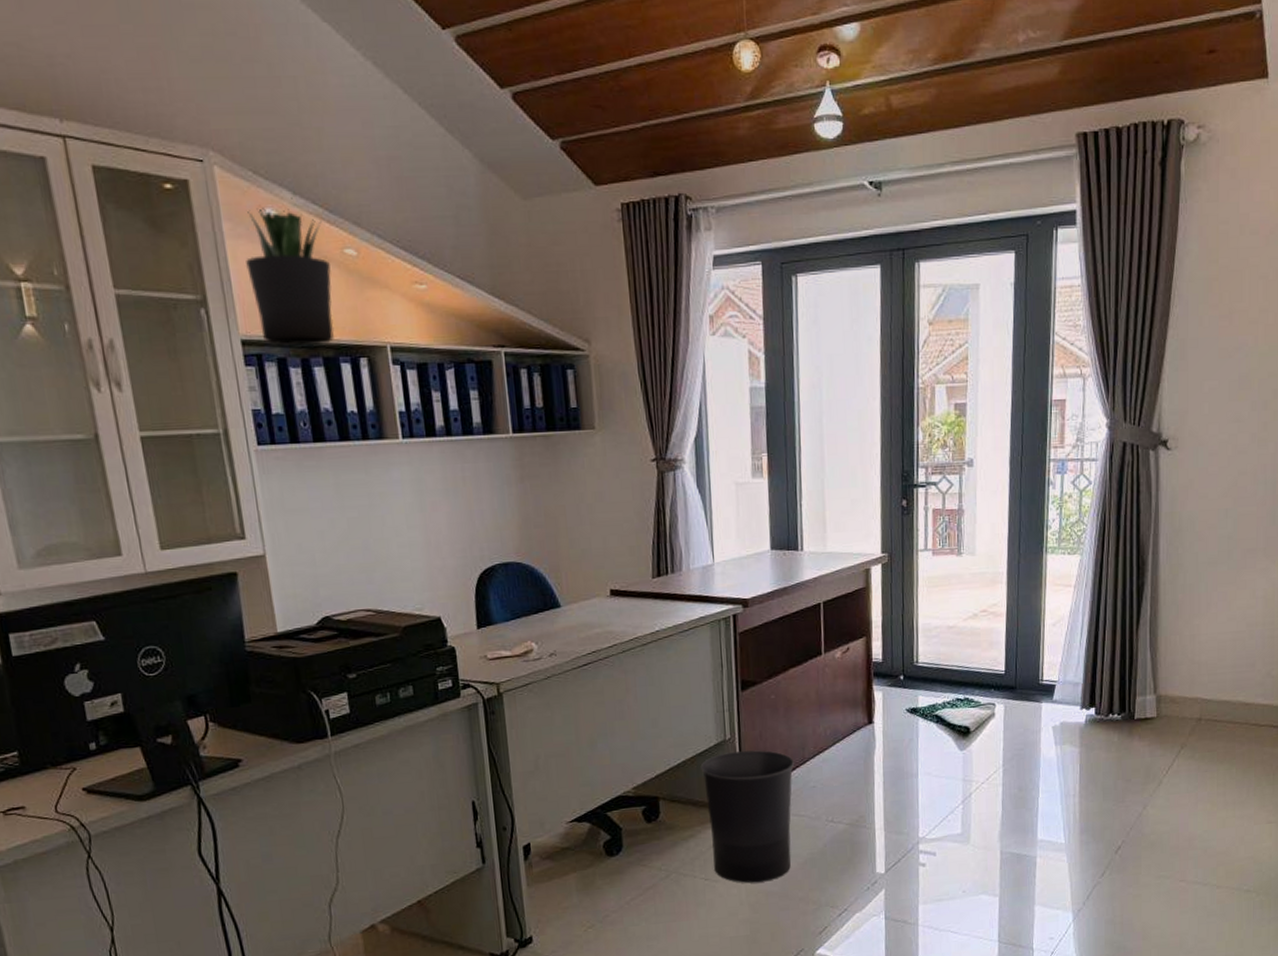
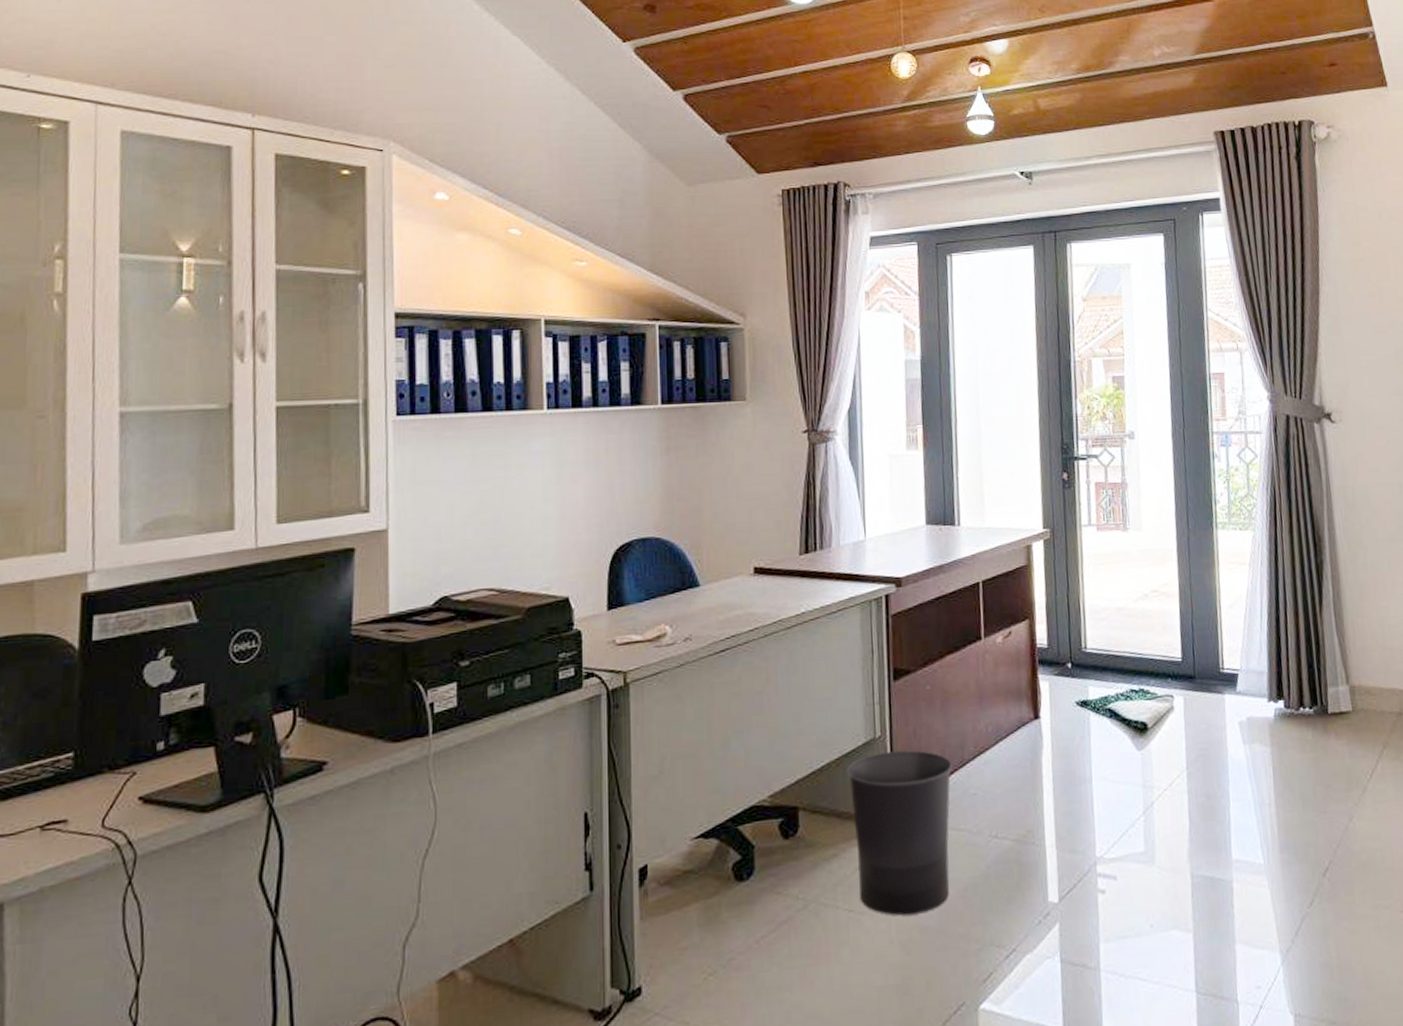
planter: present [245,190,335,346] -> none [409,176,493,318]

